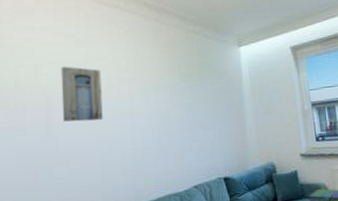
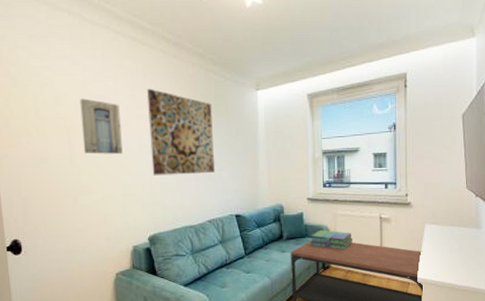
wall art: none [129,52,199,141] -> present [147,88,215,176]

